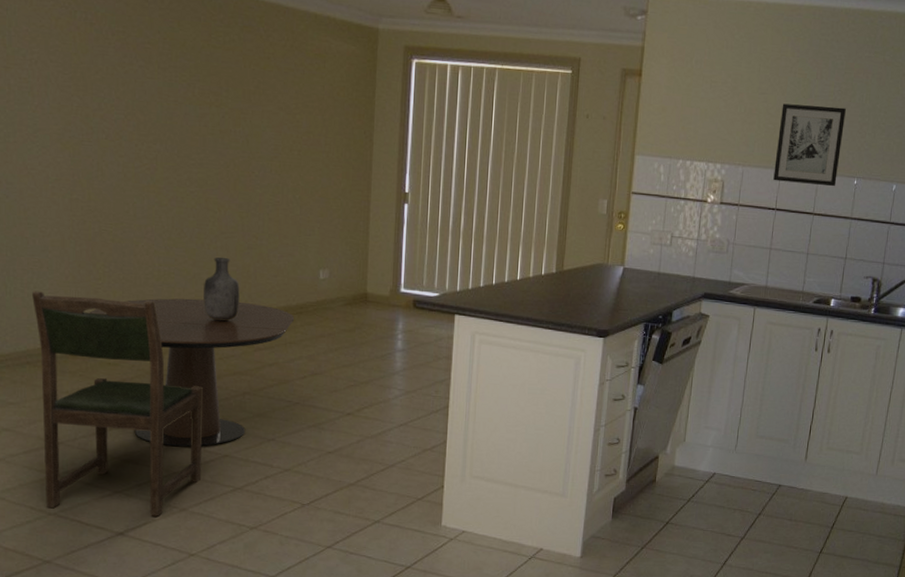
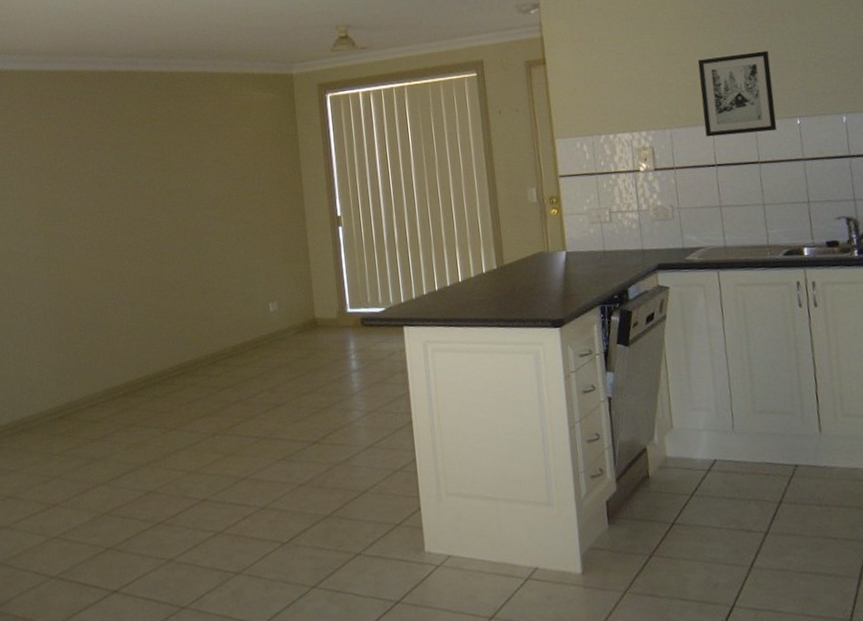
dining chair: present [31,291,203,517] -> none [22,356,183,572]
dining table: present [89,298,295,446] -> none [71,345,252,496]
vase: present [203,257,240,322] -> none [167,305,201,367]

